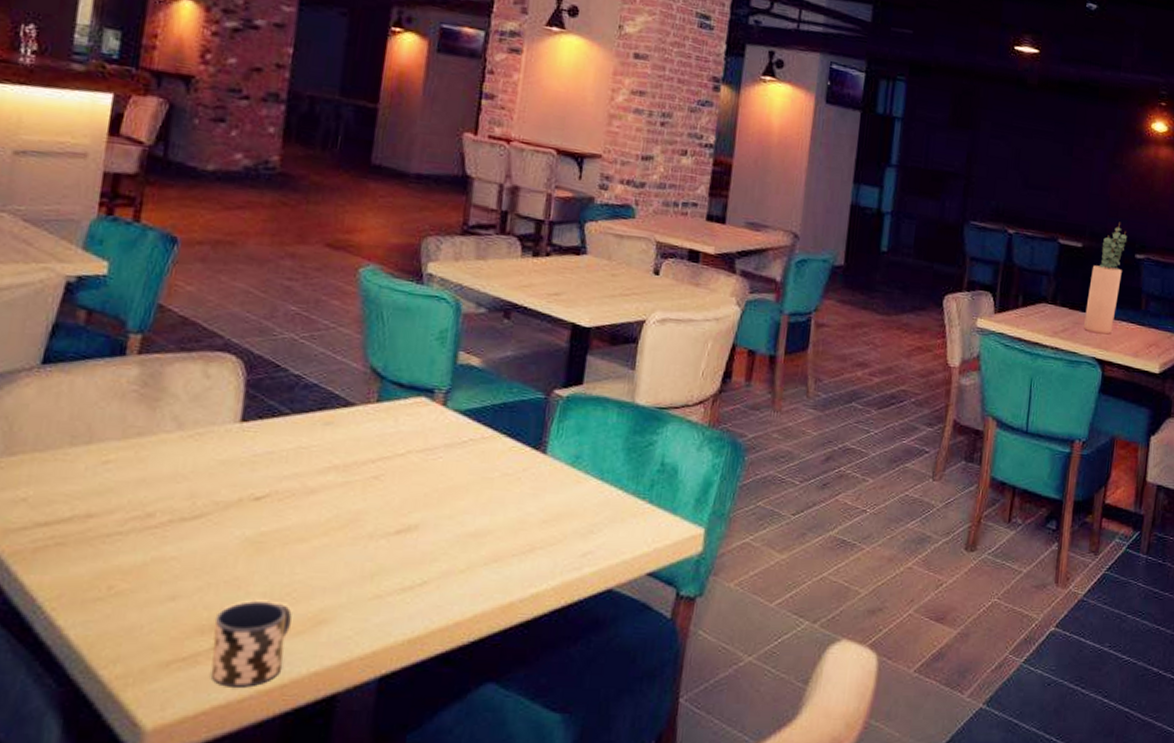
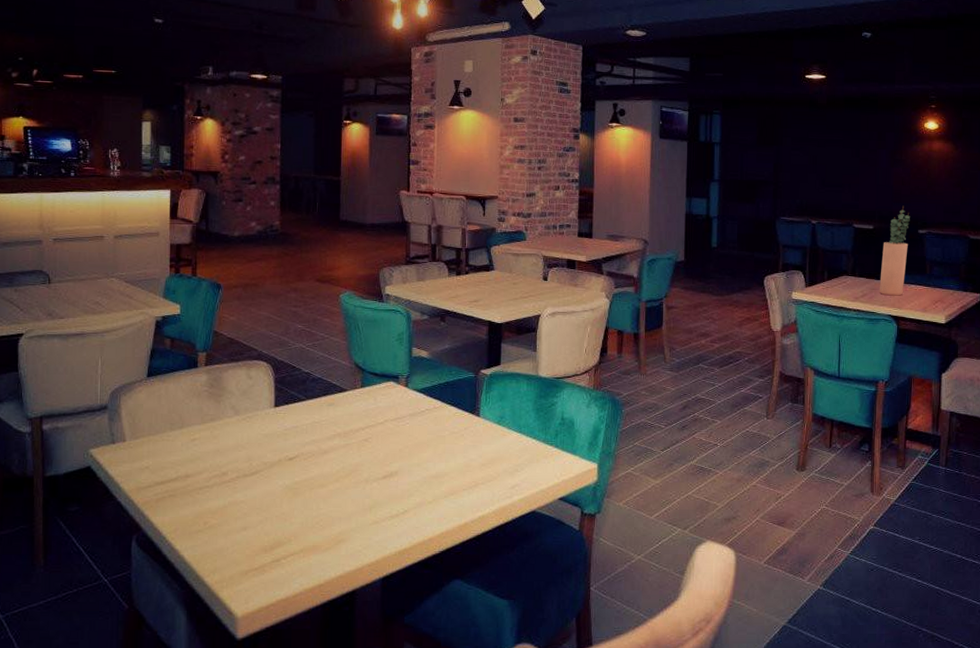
cup: present [211,601,292,688] -> none [272,529,321,587]

